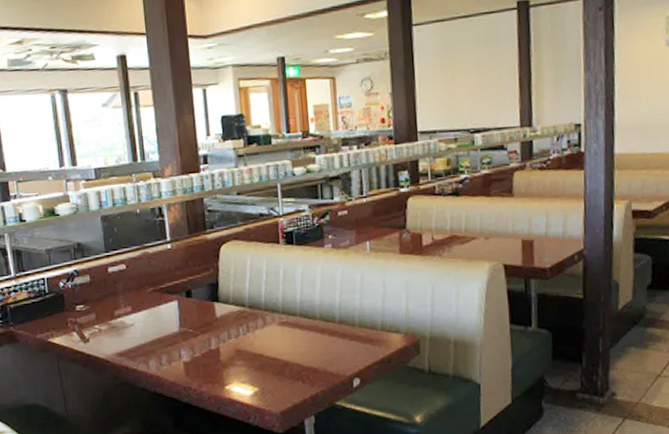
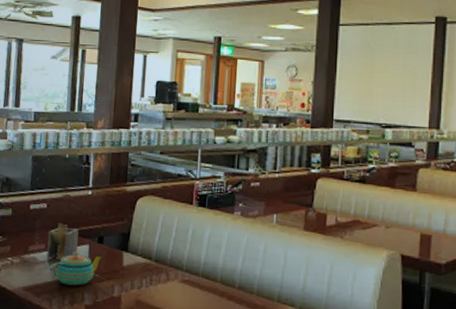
napkin holder: none [132,282,167,321] -> present [47,223,79,261]
teapot: none [140,308,194,345] -> present [49,251,103,286]

